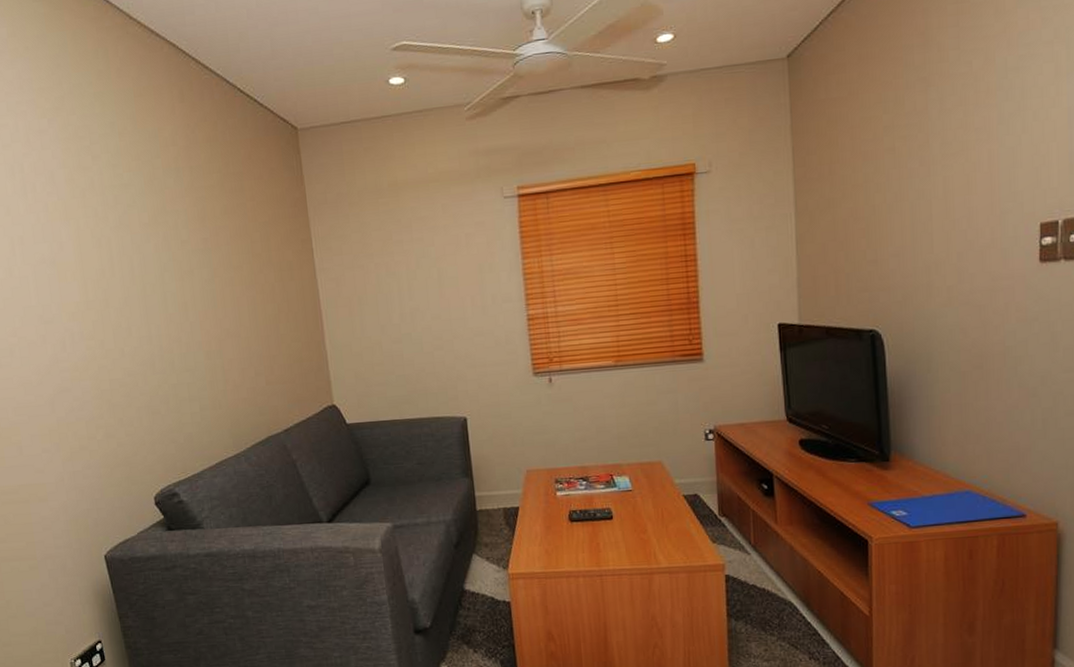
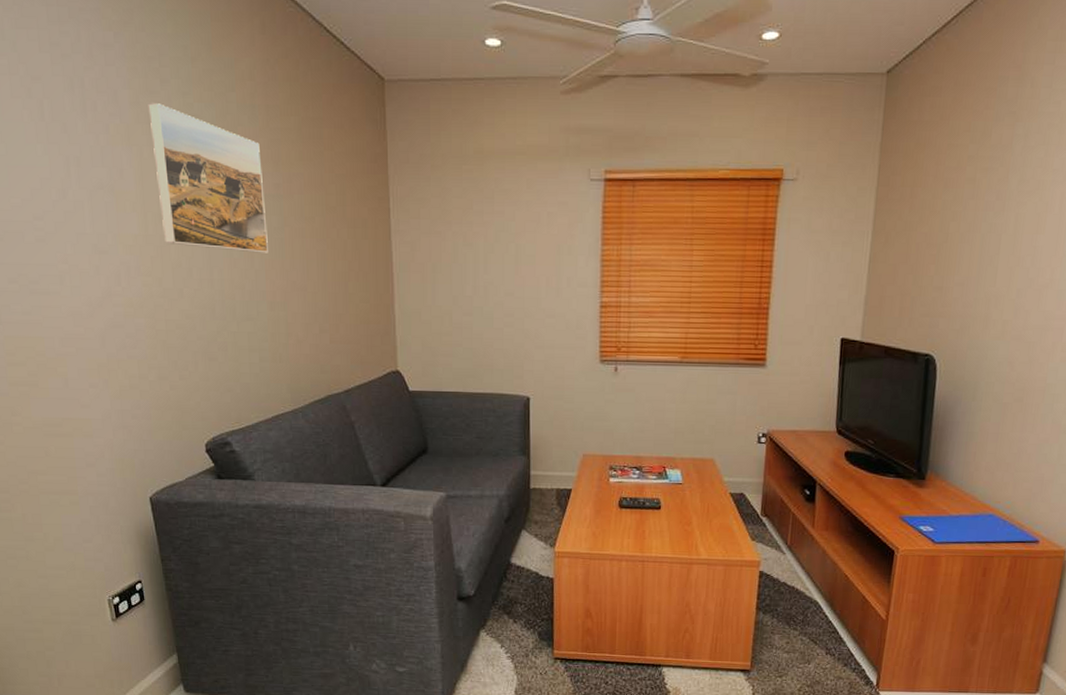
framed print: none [82,177,201,307] -> present [148,103,268,253]

